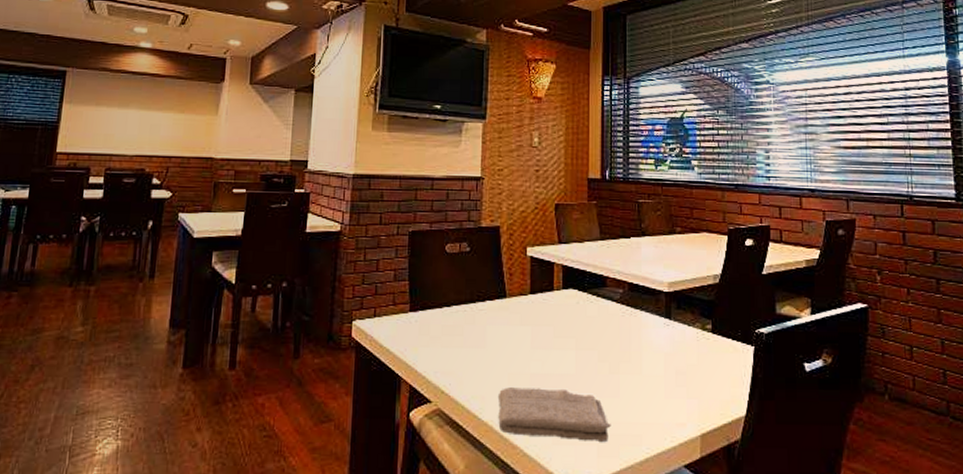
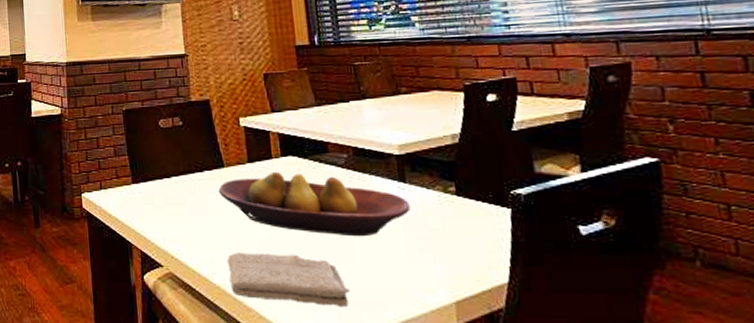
fruit bowl: none [498,303,672,372] -> present [218,171,410,237]

